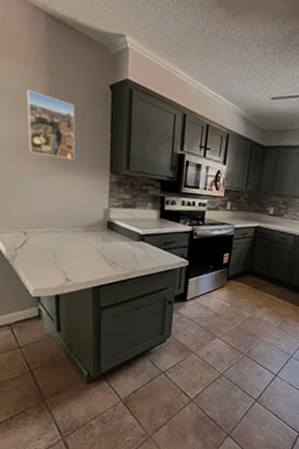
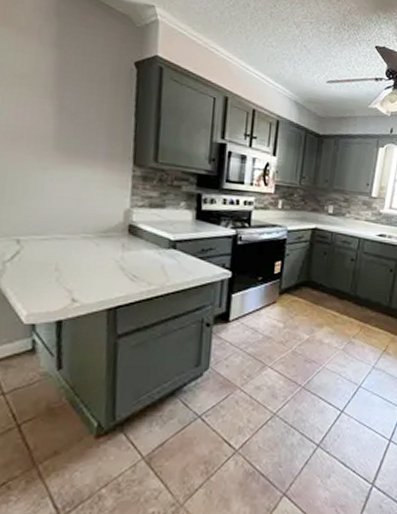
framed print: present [26,89,76,160] -> none [27,64,90,150]

